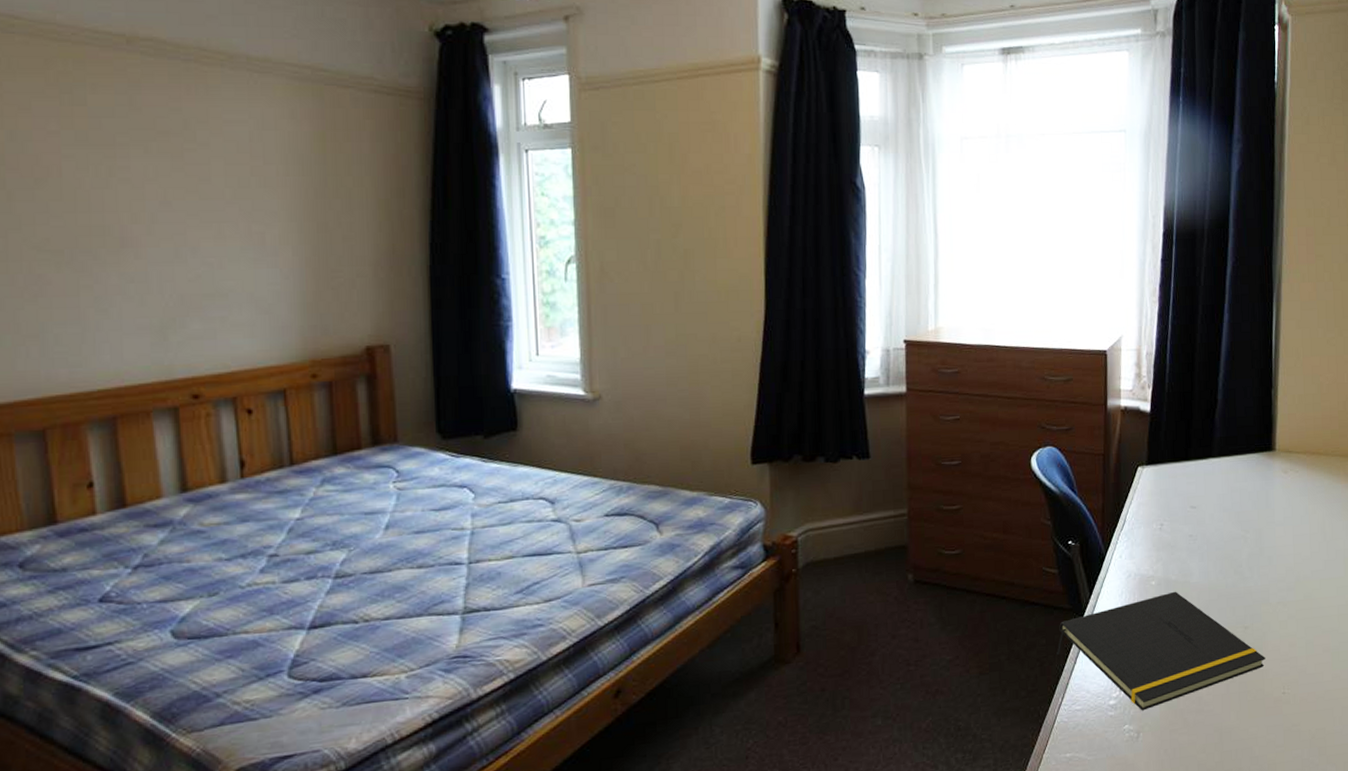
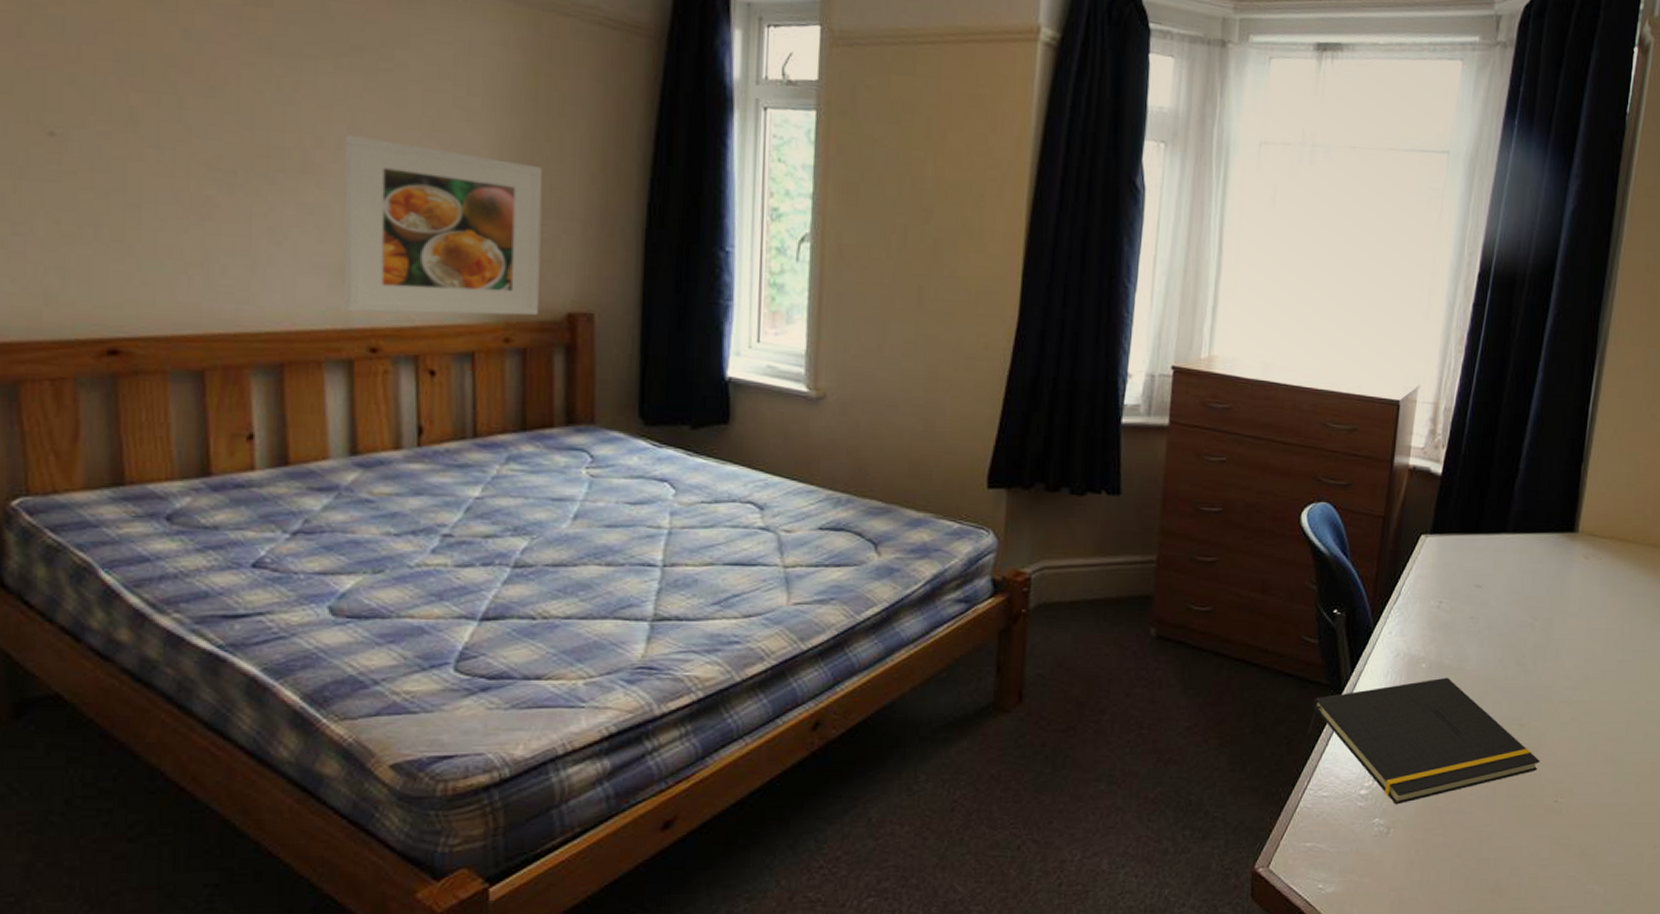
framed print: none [157,209,340,365] -> present [344,135,543,316]

